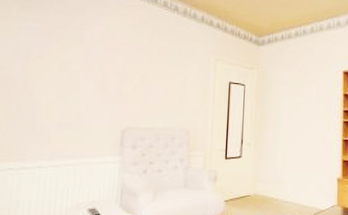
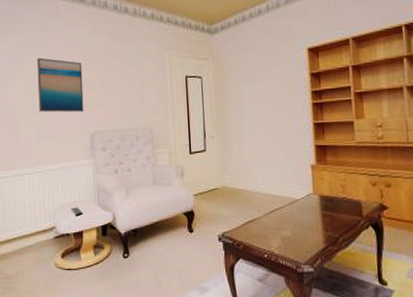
wall art: none [64,42,122,105] -> present [37,58,84,113]

